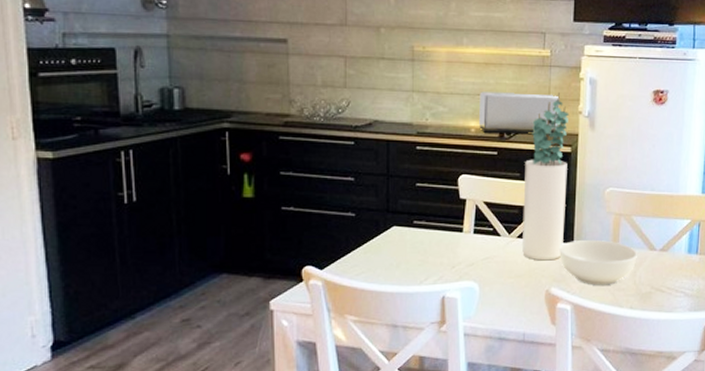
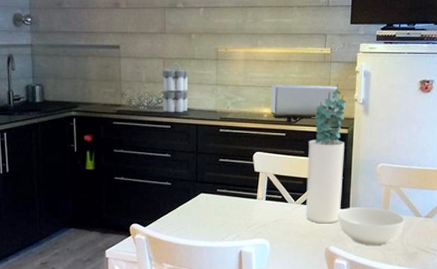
spice rack: none [344,63,377,130] -> present [162,63,189,117]

